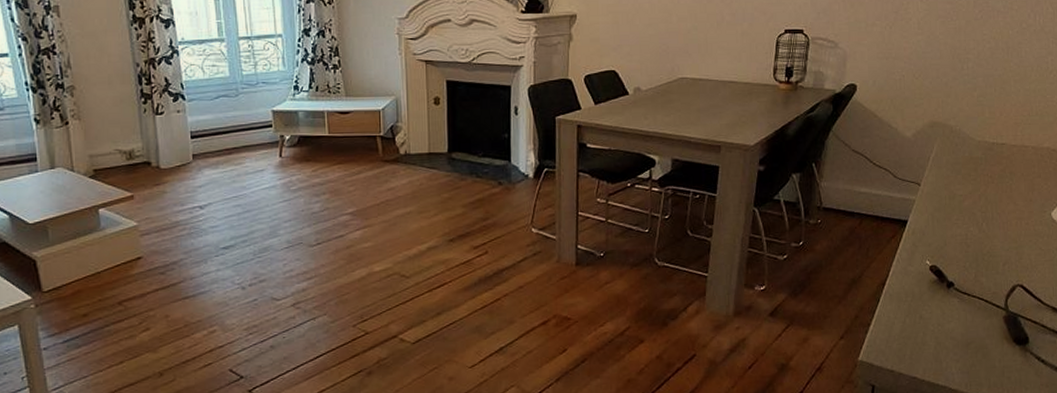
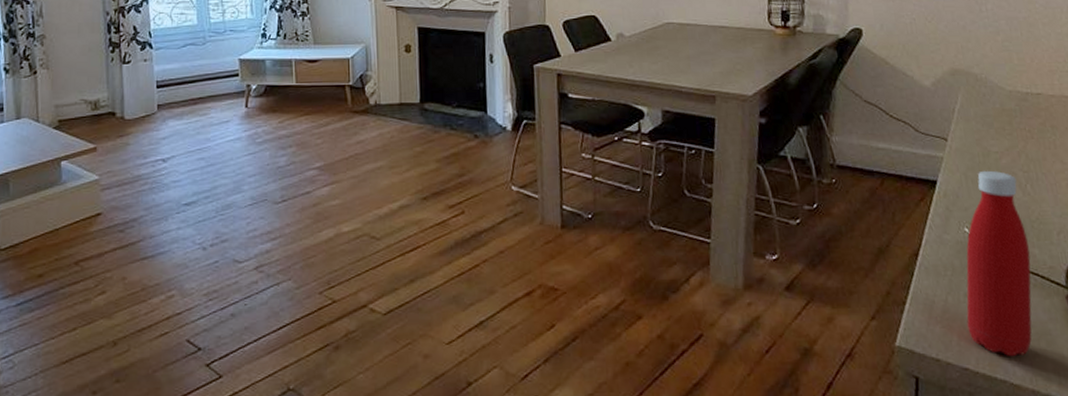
bottle: none [919,211,978,367] -> present [966,170,1032,357]

